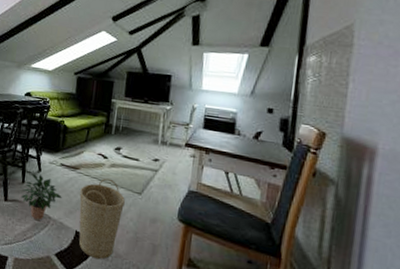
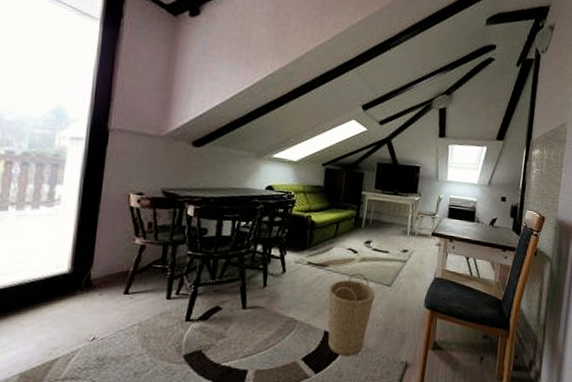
potted plant: present [20,173,62,221] -> none [261,275,309,326]

